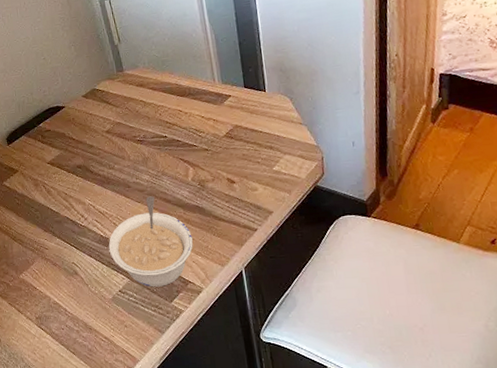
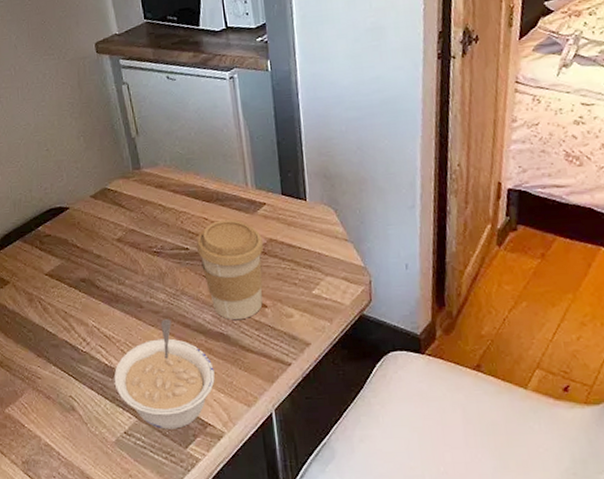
coffee cup: none [173,110,231,195] -> present [196,219,264,321]

